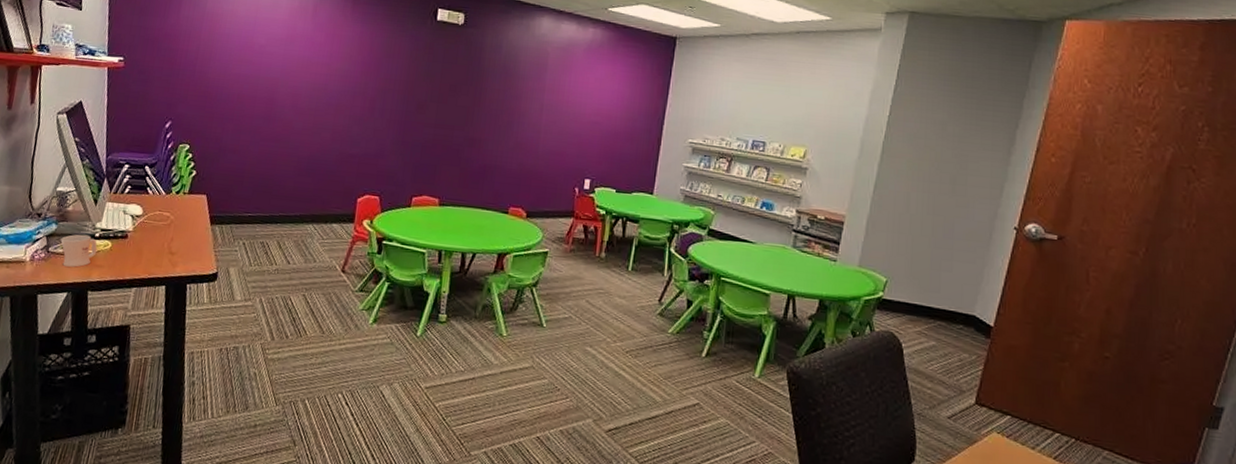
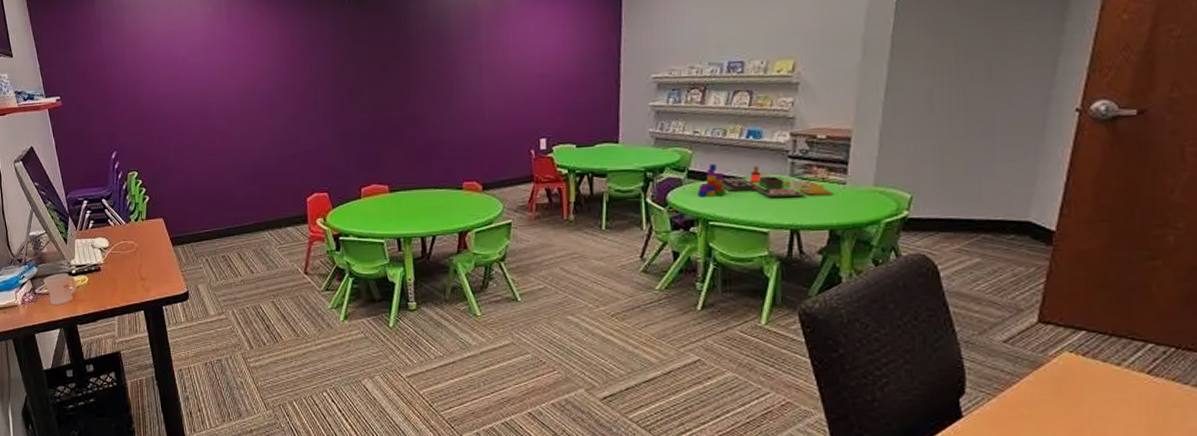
toy blocks: none [714,226,739,256] -> present [698,163,727,197]
toy food set: none [735,233,826,269] -> present [721,165,833,198]

